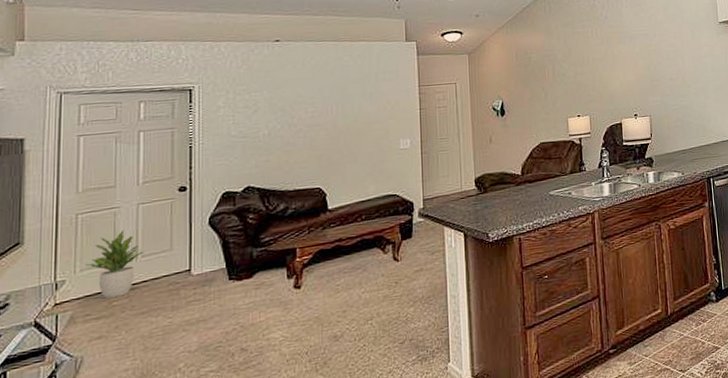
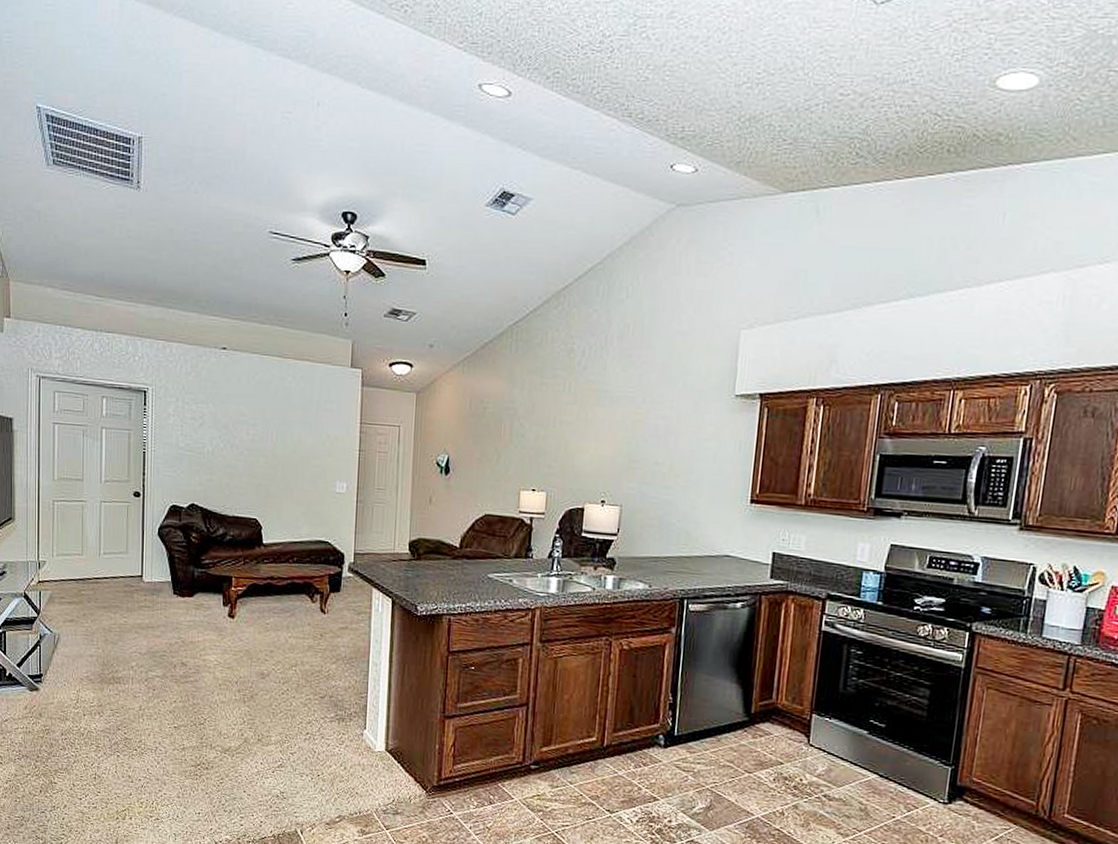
potted plant: present [85,229,144,299] -> none [61,524,105,587]

